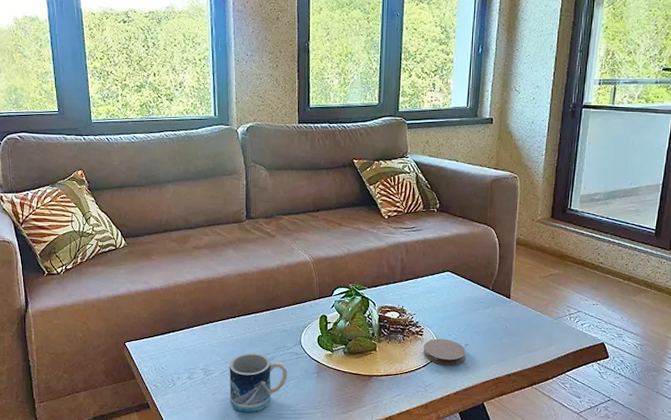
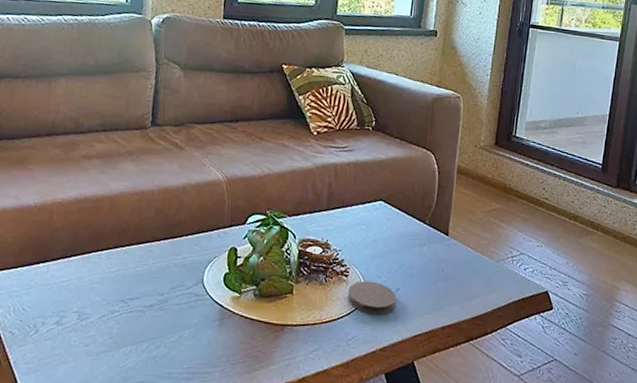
mug: present [229,353,288,413] -> none [106,292,184,371]

